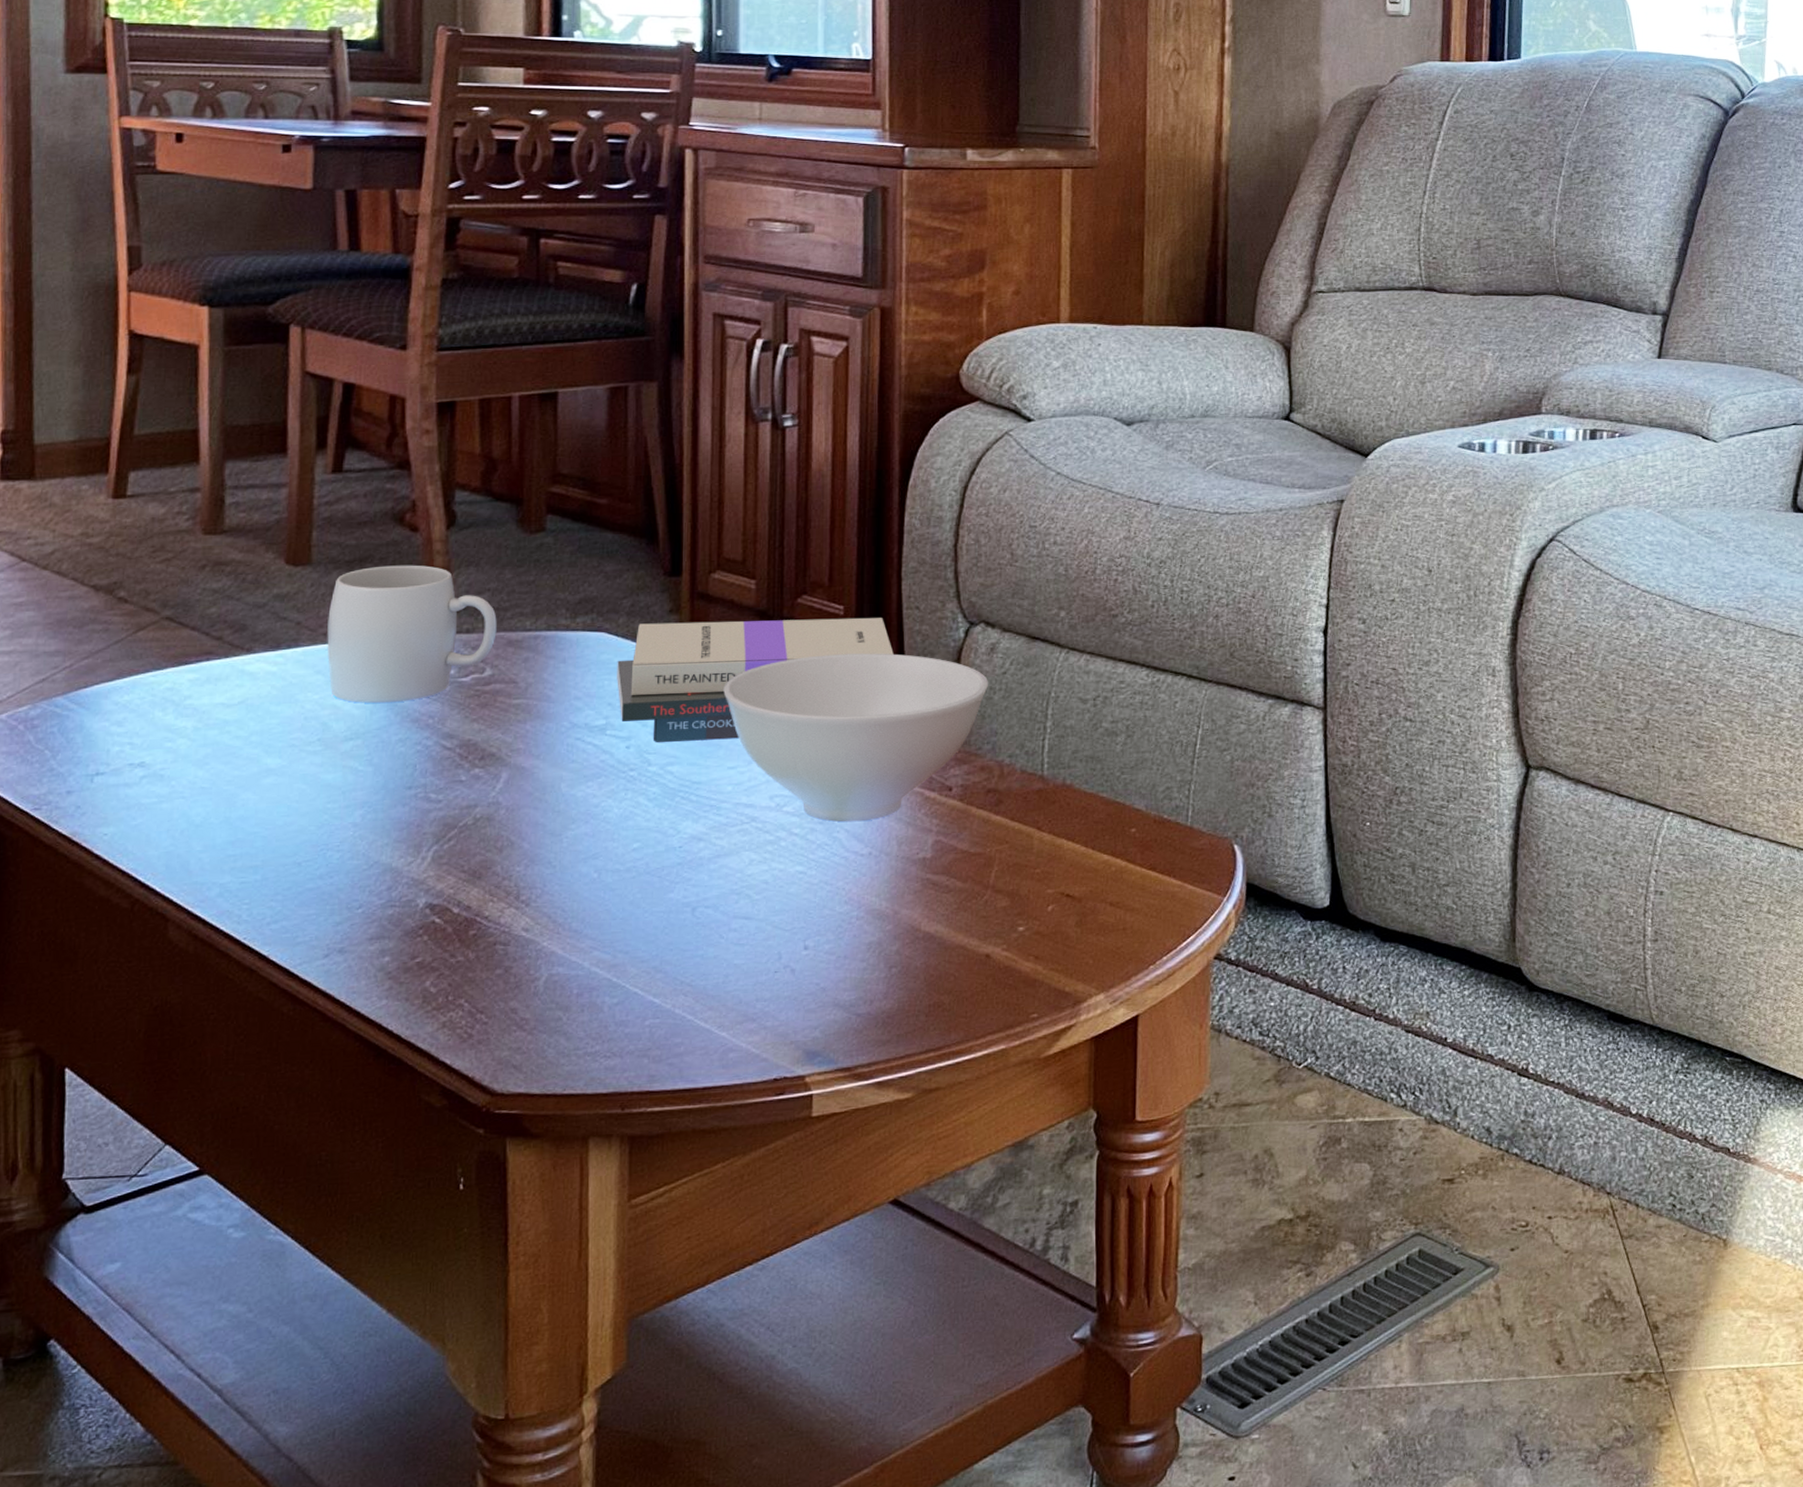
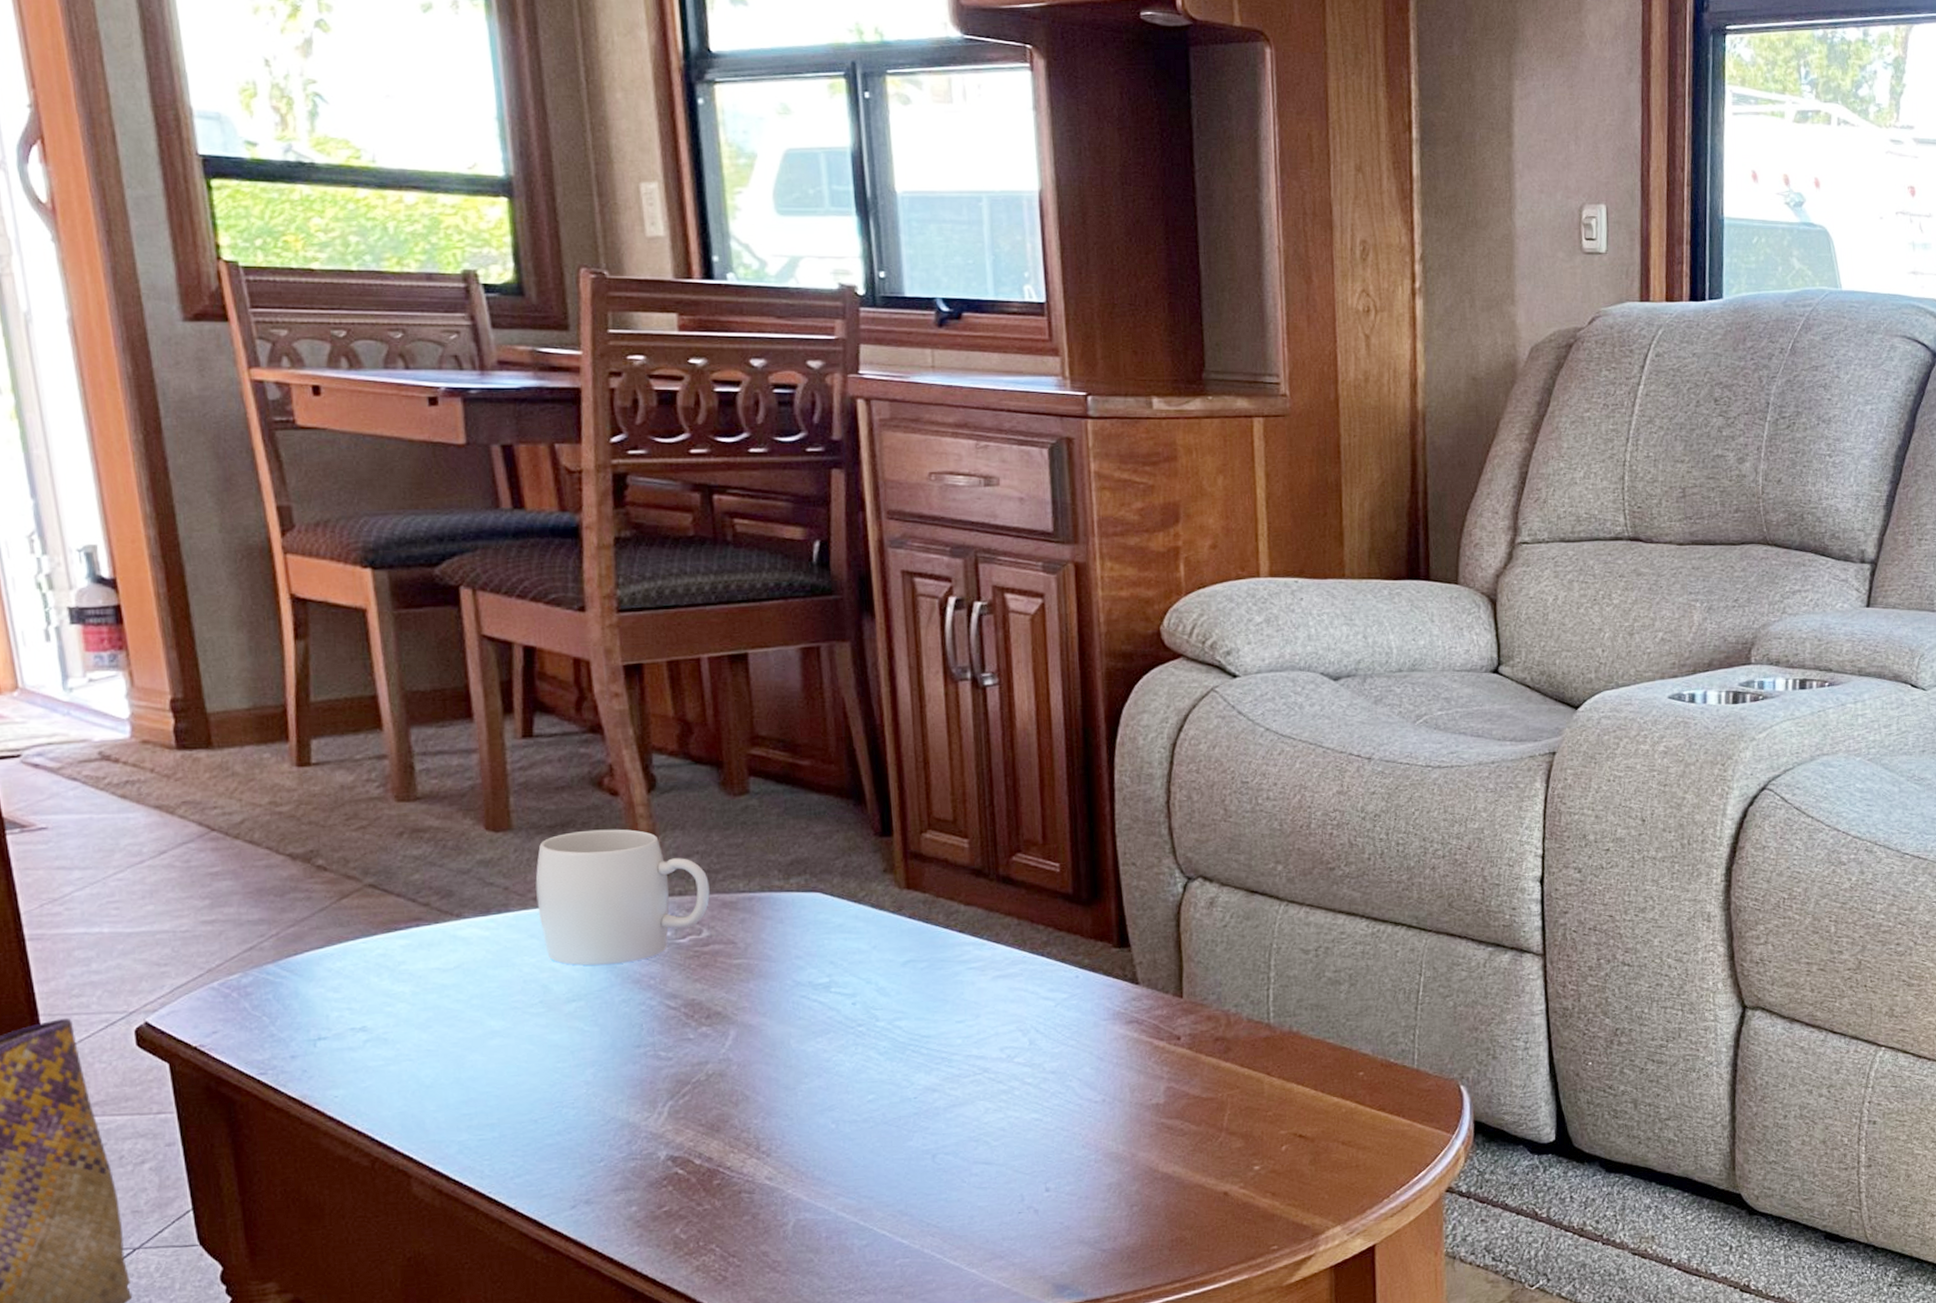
books: present [617,617,894,742] -> none [835,874,1113,999]
bowl: present [723,653,989,823] -> none [945,908,1211,1072]

